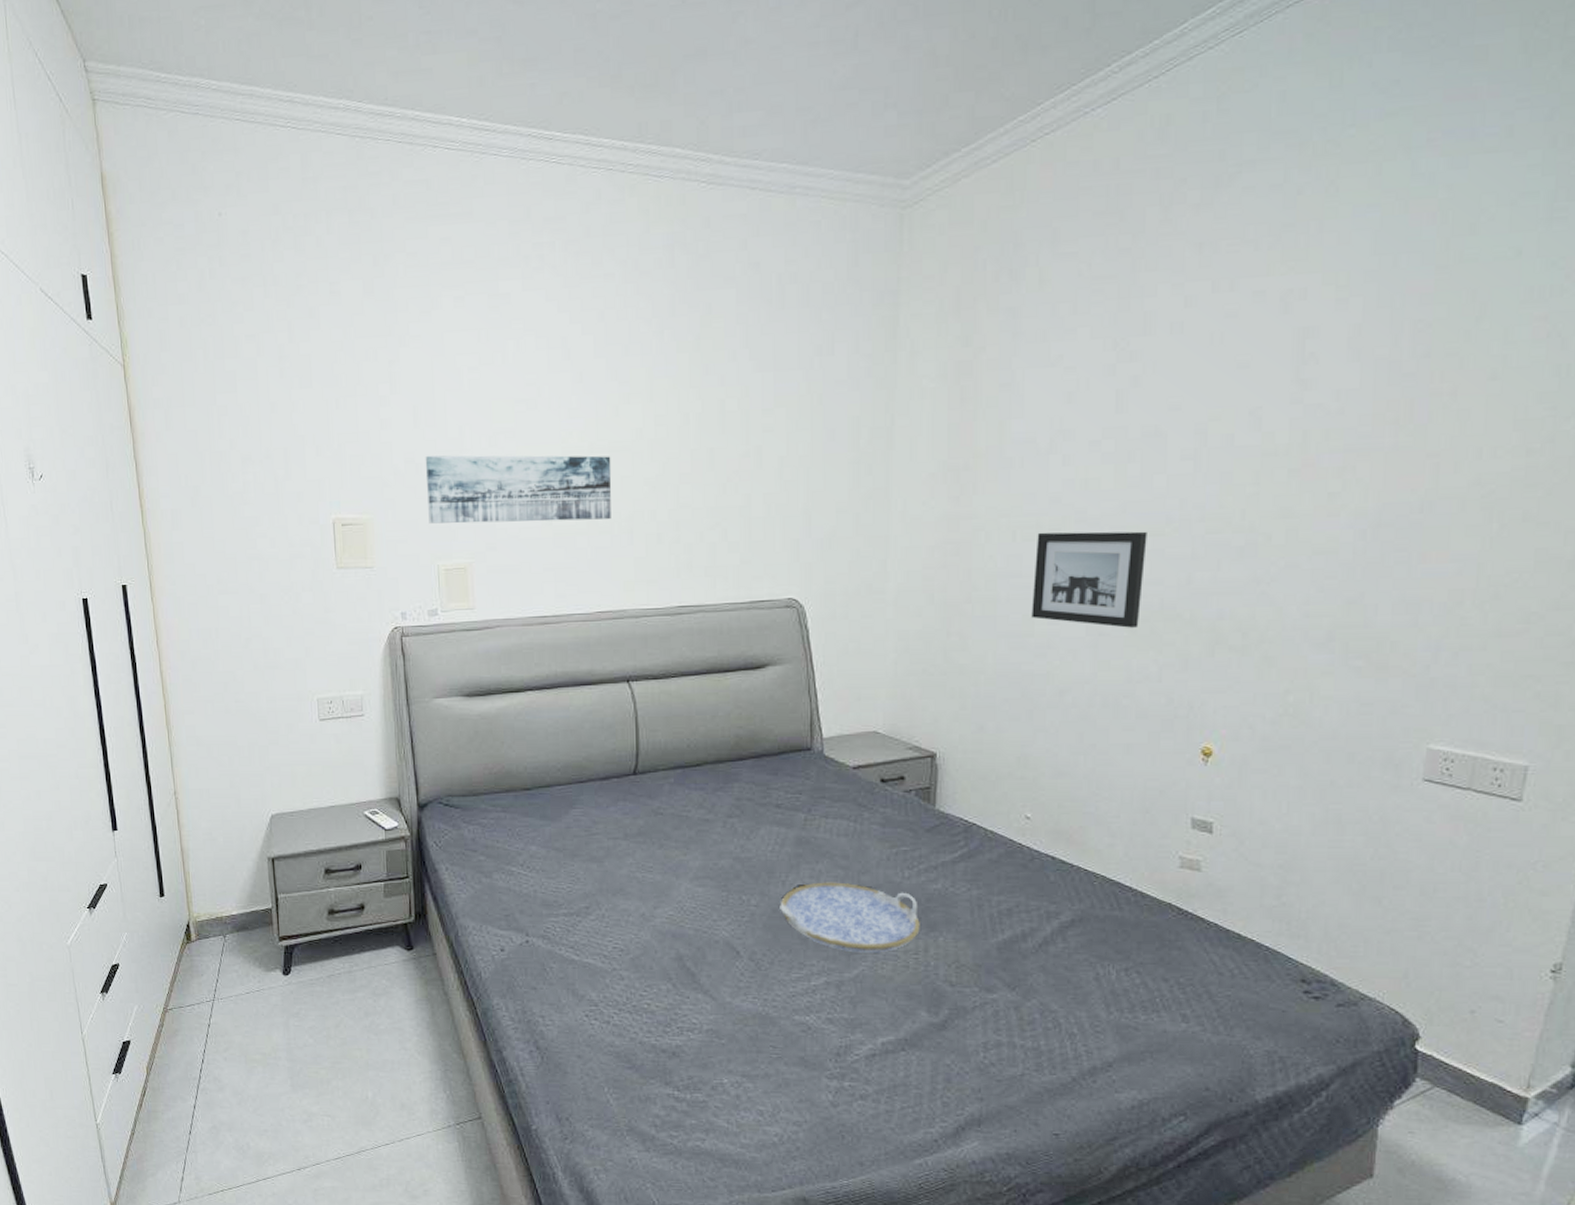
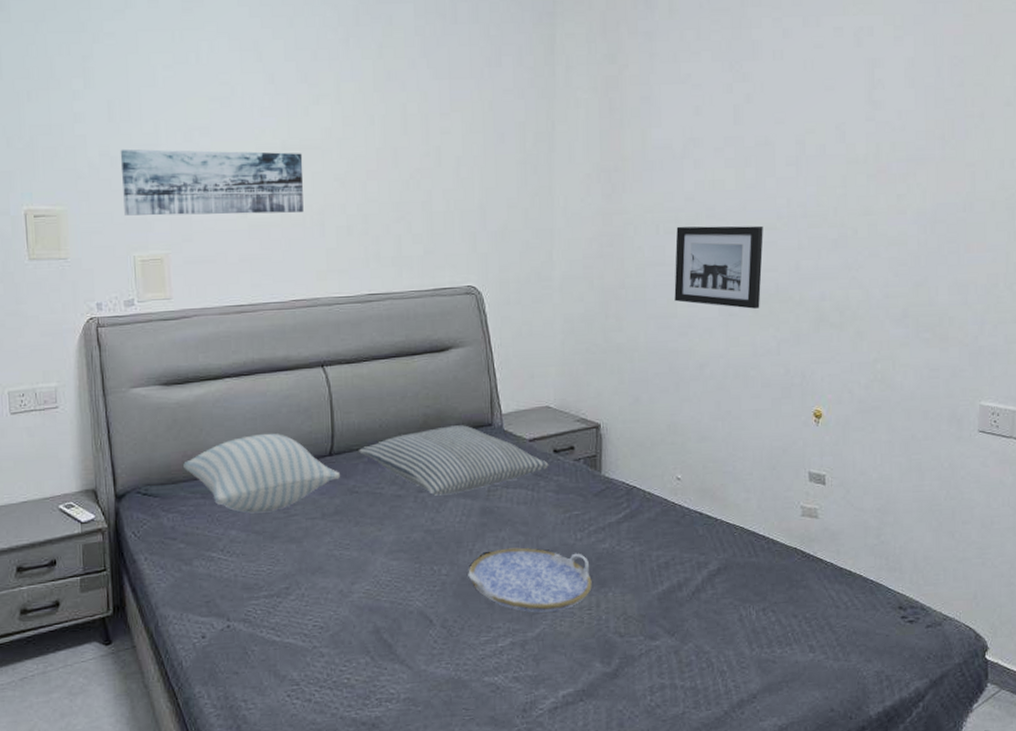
pillow: none [485,749,645,830] -> present [183,433,341,513]
pillow: none [665,748,875,822] -> present [359,425,549,496]

